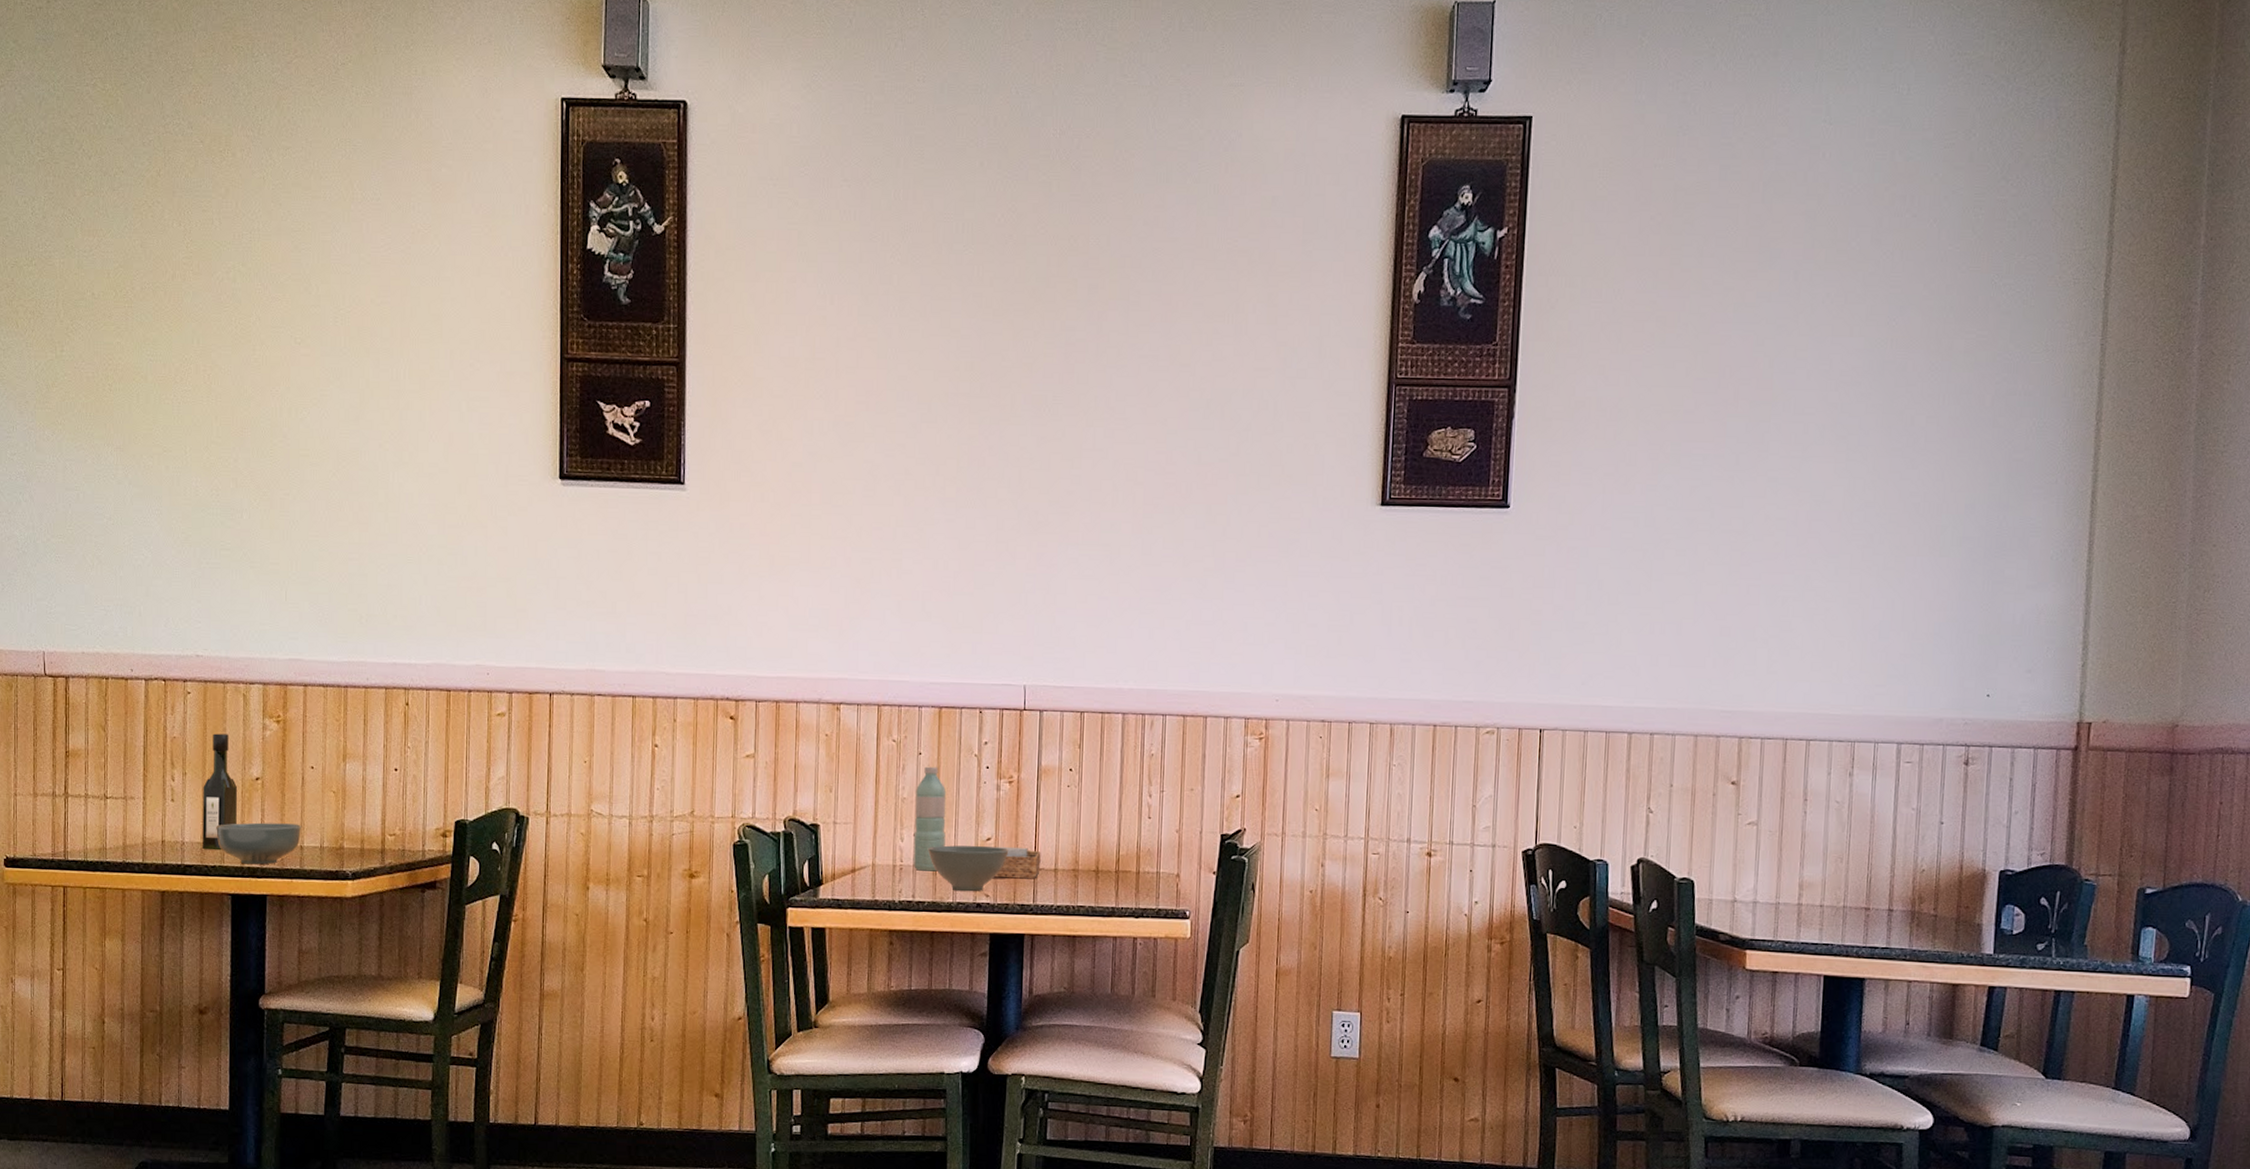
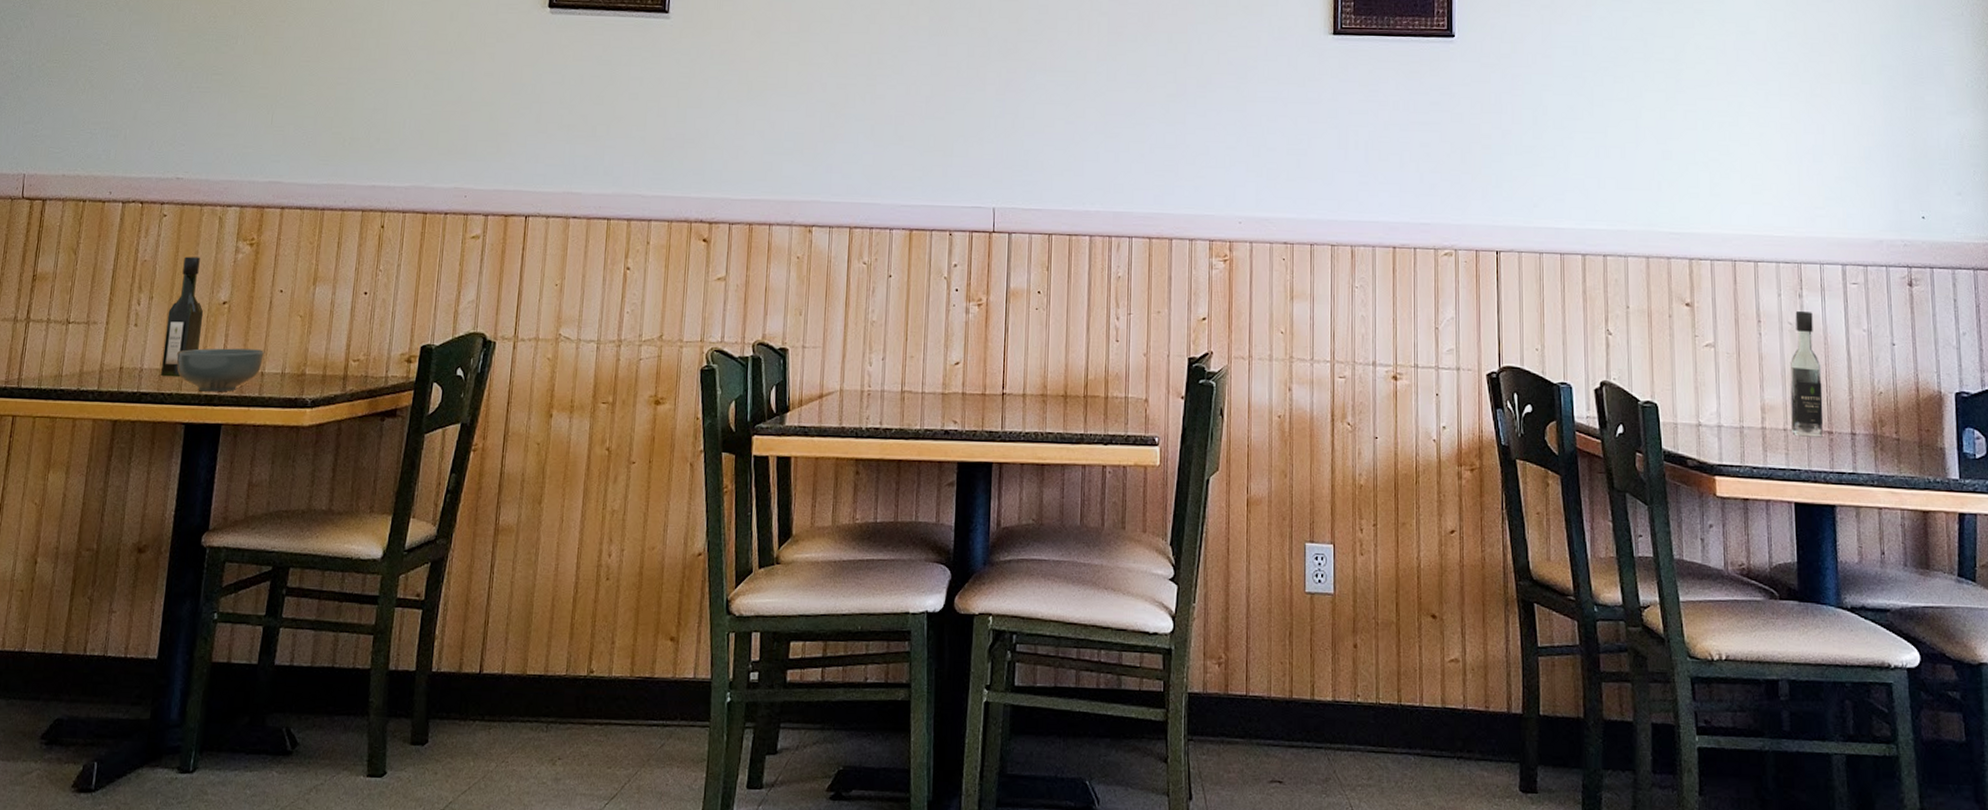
bottle: present [913,766,946,872] -> none [881,289,916,397]
bowl: present [927,845,1009,892] -> none [895,370,977,418]
napkin holder: present [994,846,1041,879] -> none [962,370,1009,405]
bottle: none [1828,790,1865,913] -> present [1789,311,1824,437]

